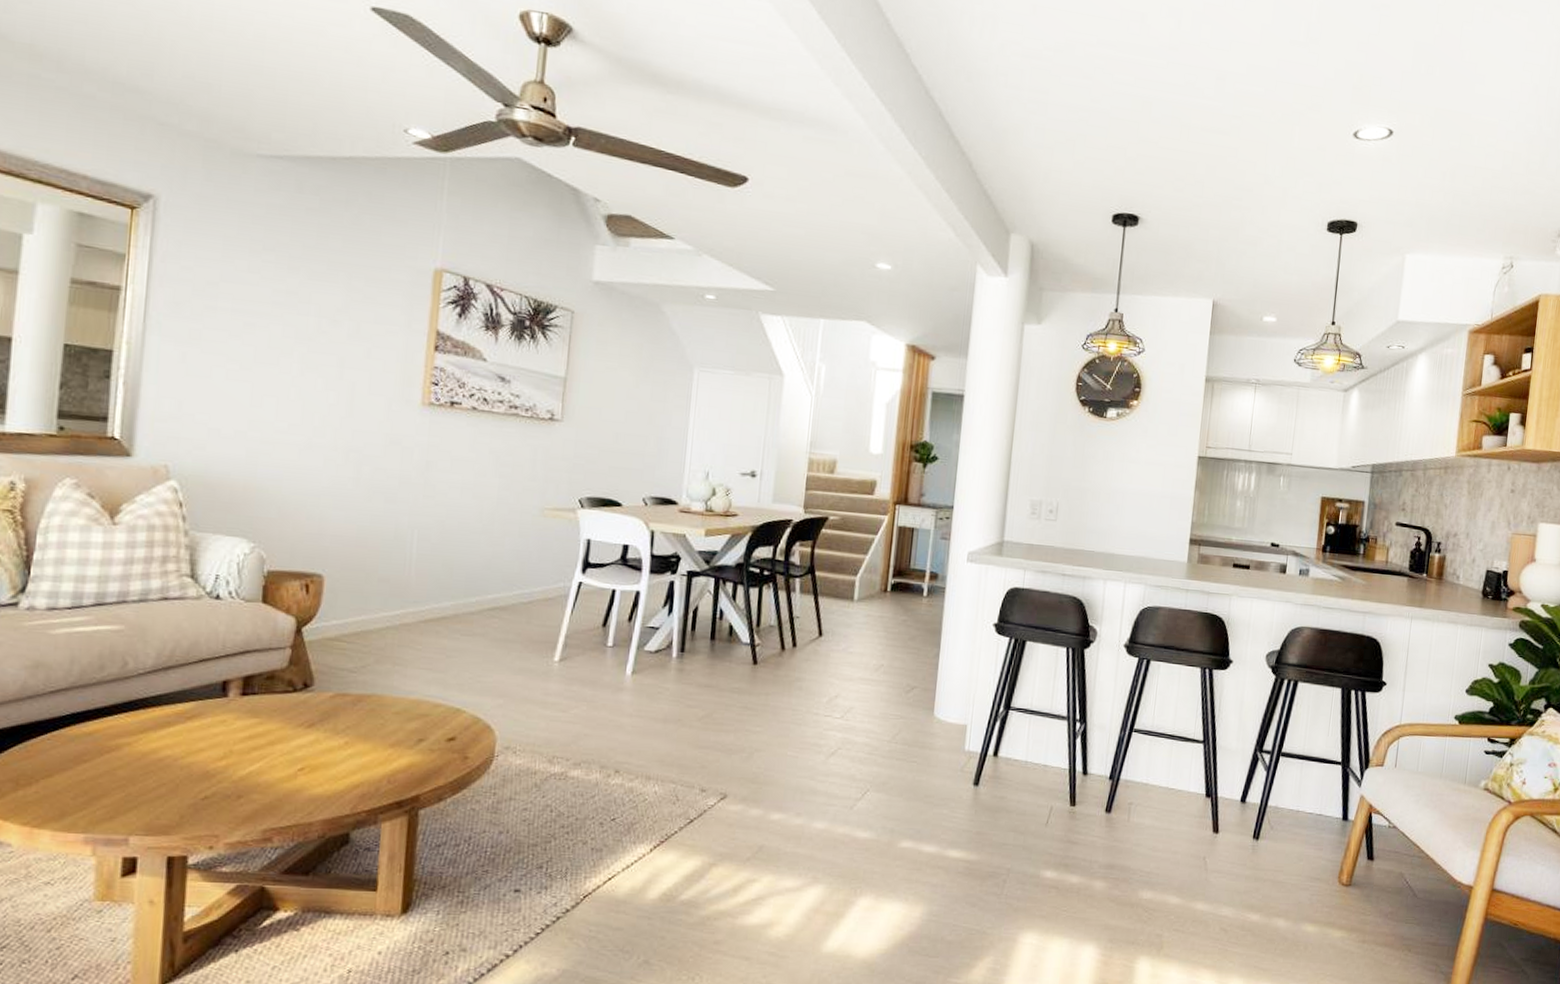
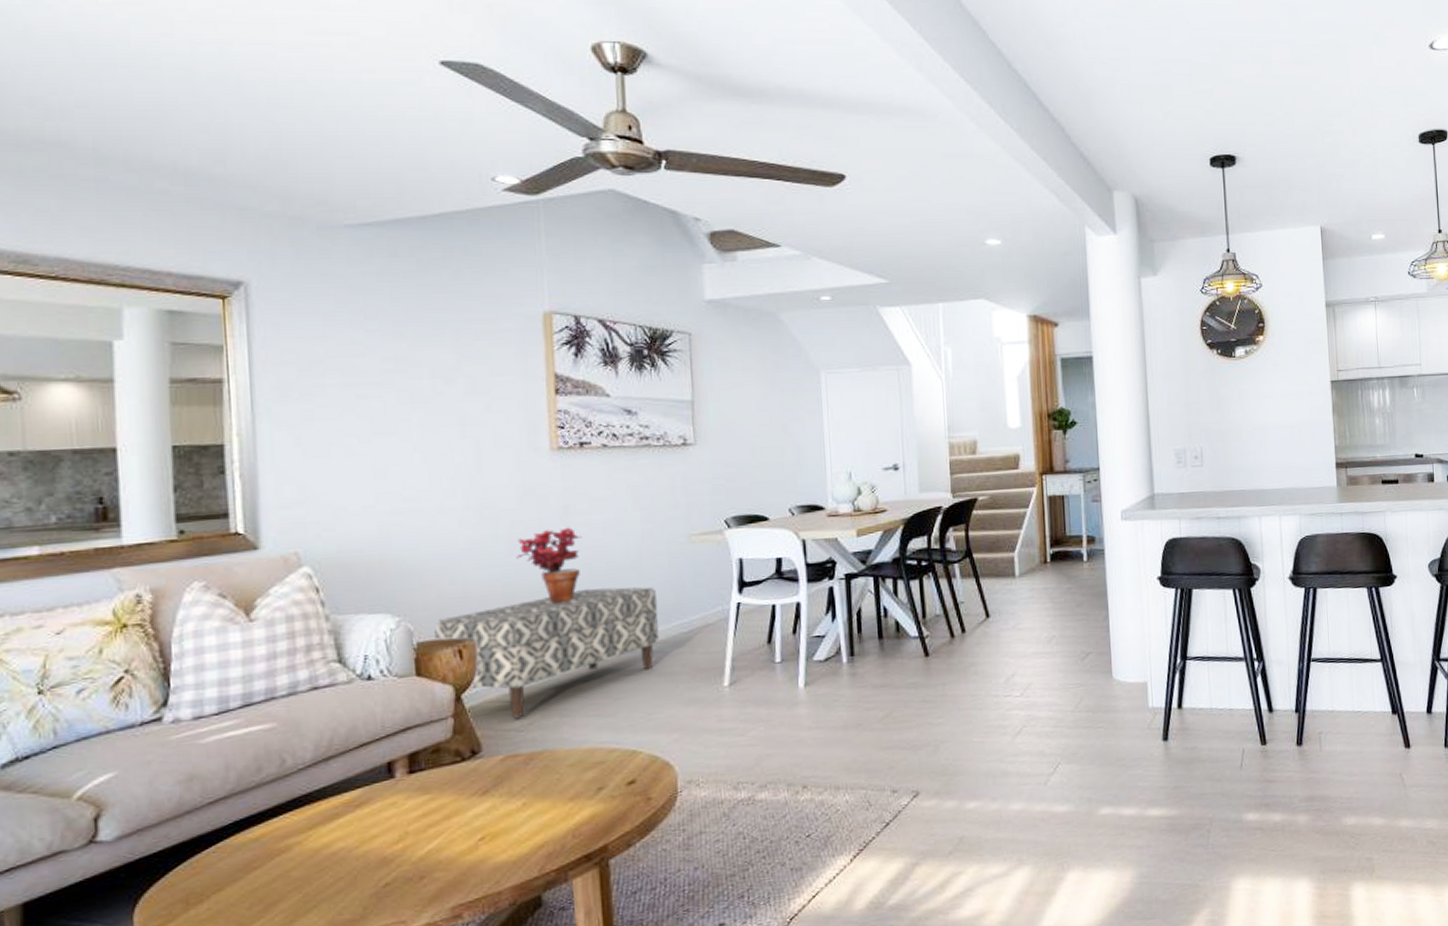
bench: none [285,544,503,660] -> present [434,587,659,719]
potted plant: none [373,481,440,555] -> present [515,527,583,603]

